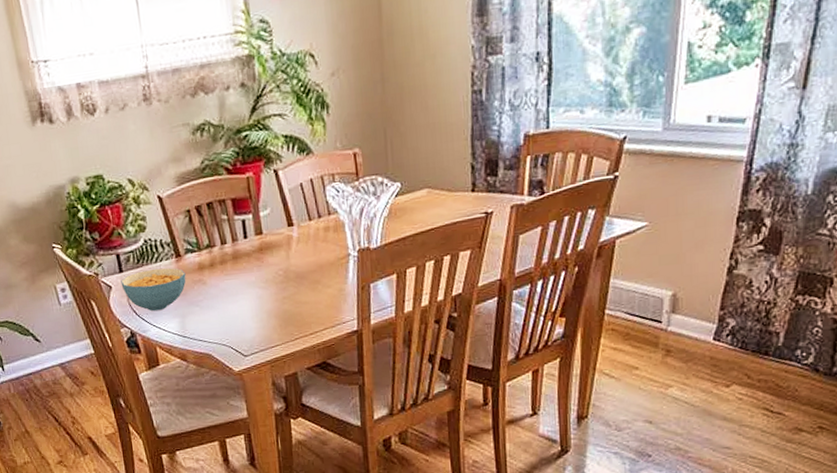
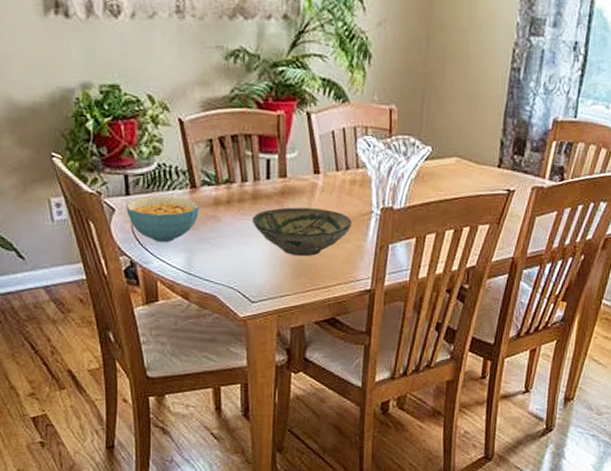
bowl: none [235,258,331,307] -> present [252,207,352,257]

